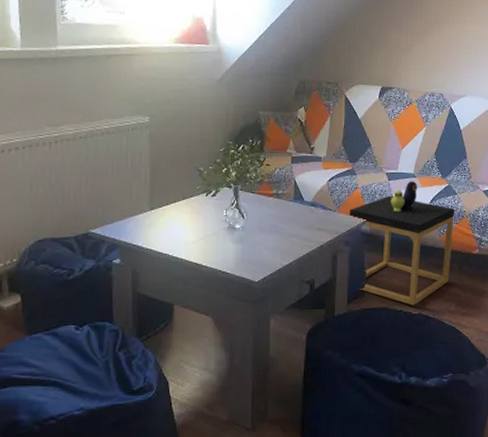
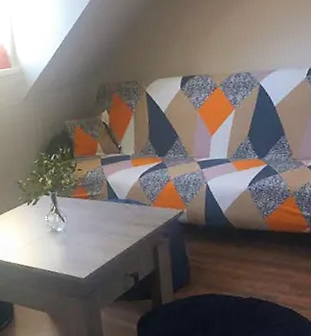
side table: present [349,181,455,306] -> none [164,166,280,291]

